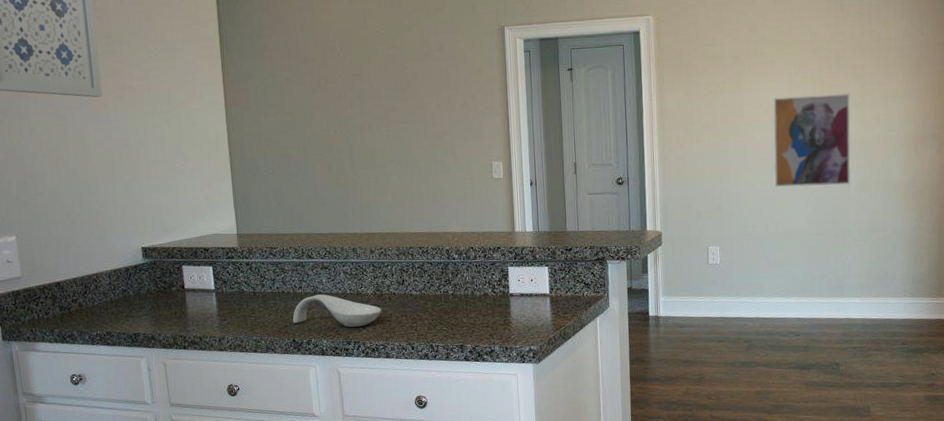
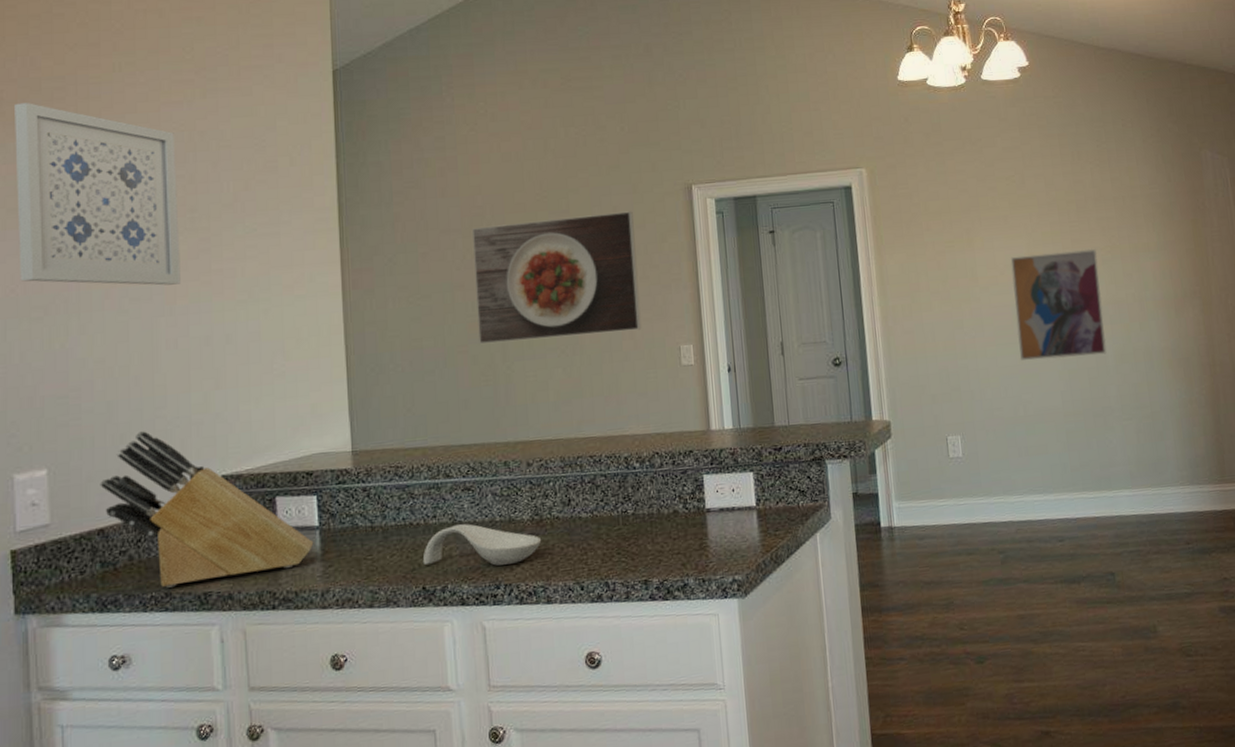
knife block: none [54,211,212,328] -> present [100,431,314,588]
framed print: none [326,48,461,155] -> present [472,211,642,344]

